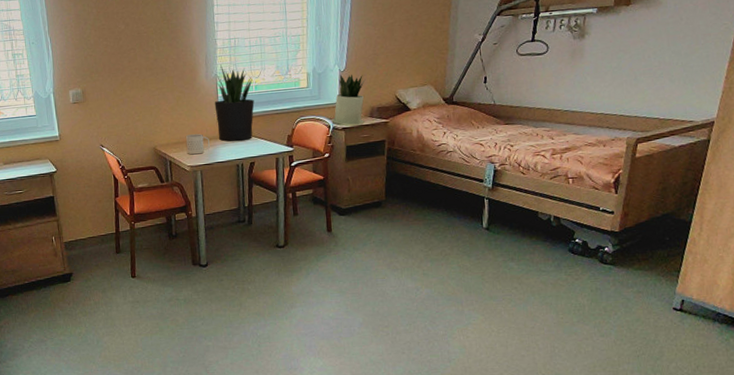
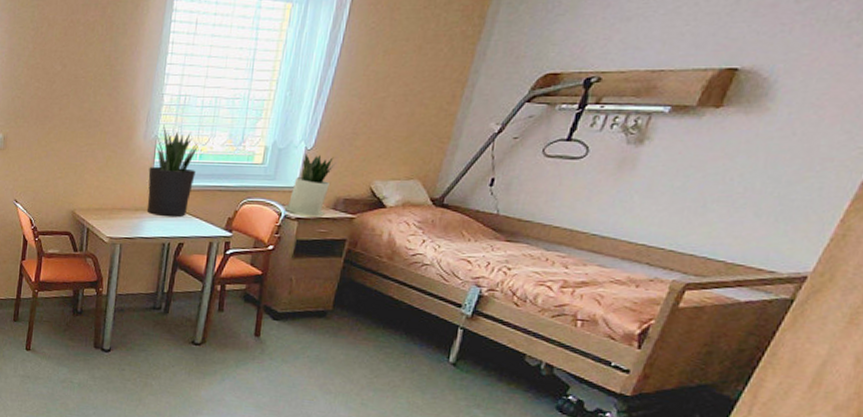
mug: present [185,134,210,155] -> none [108,201,136,226]

